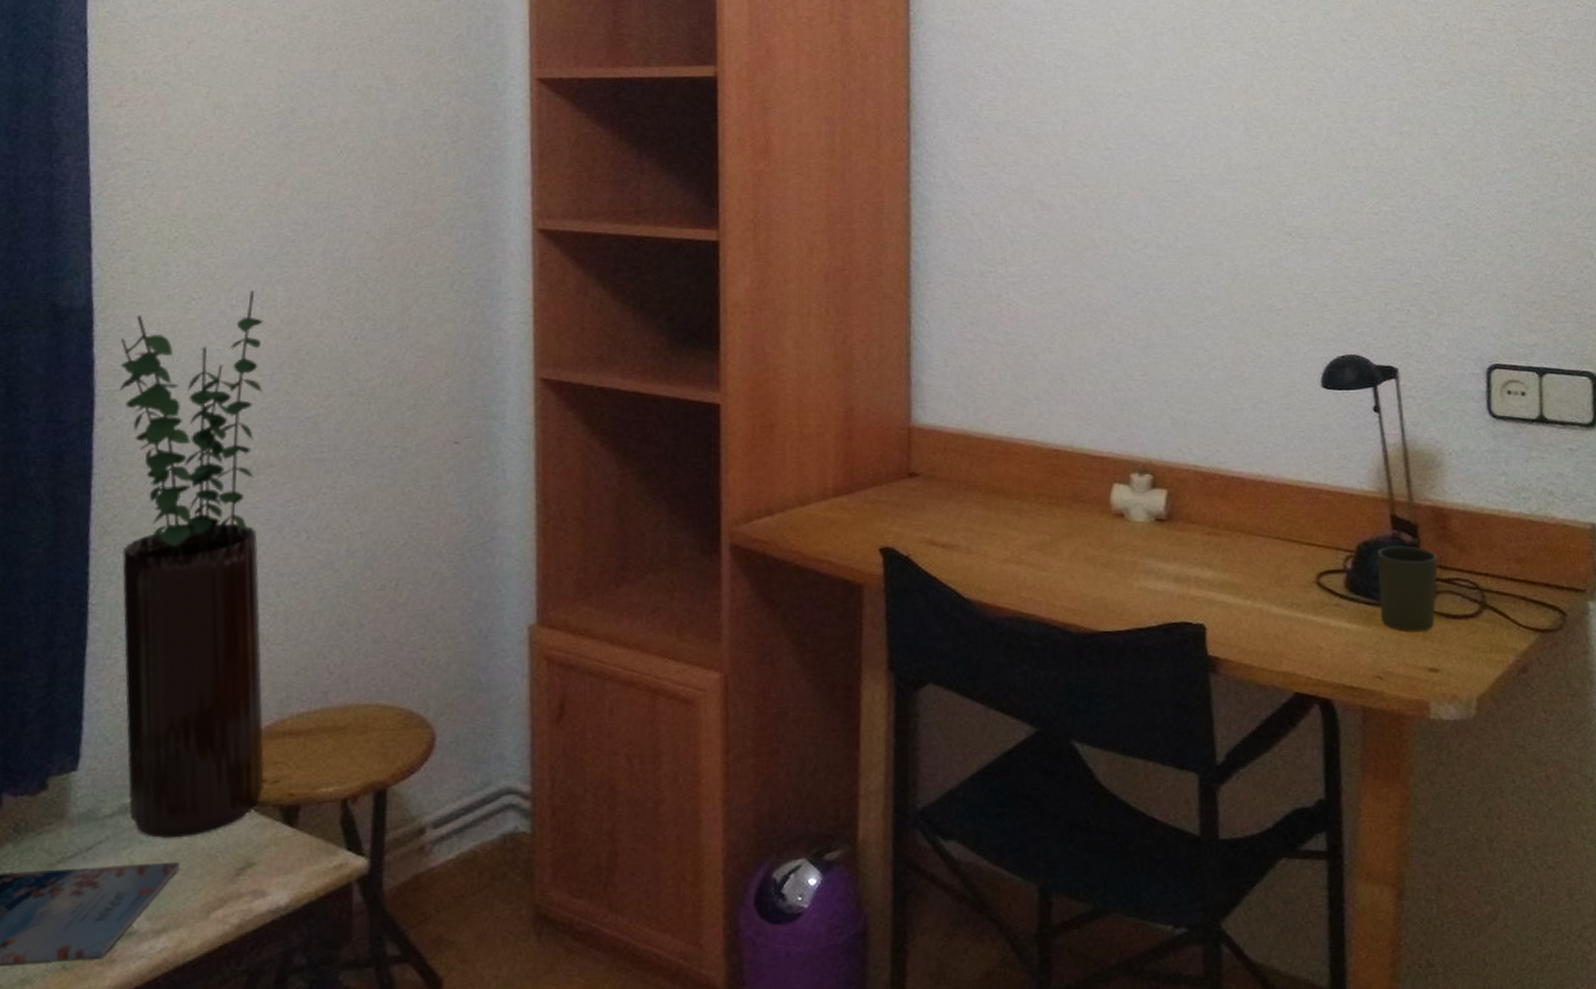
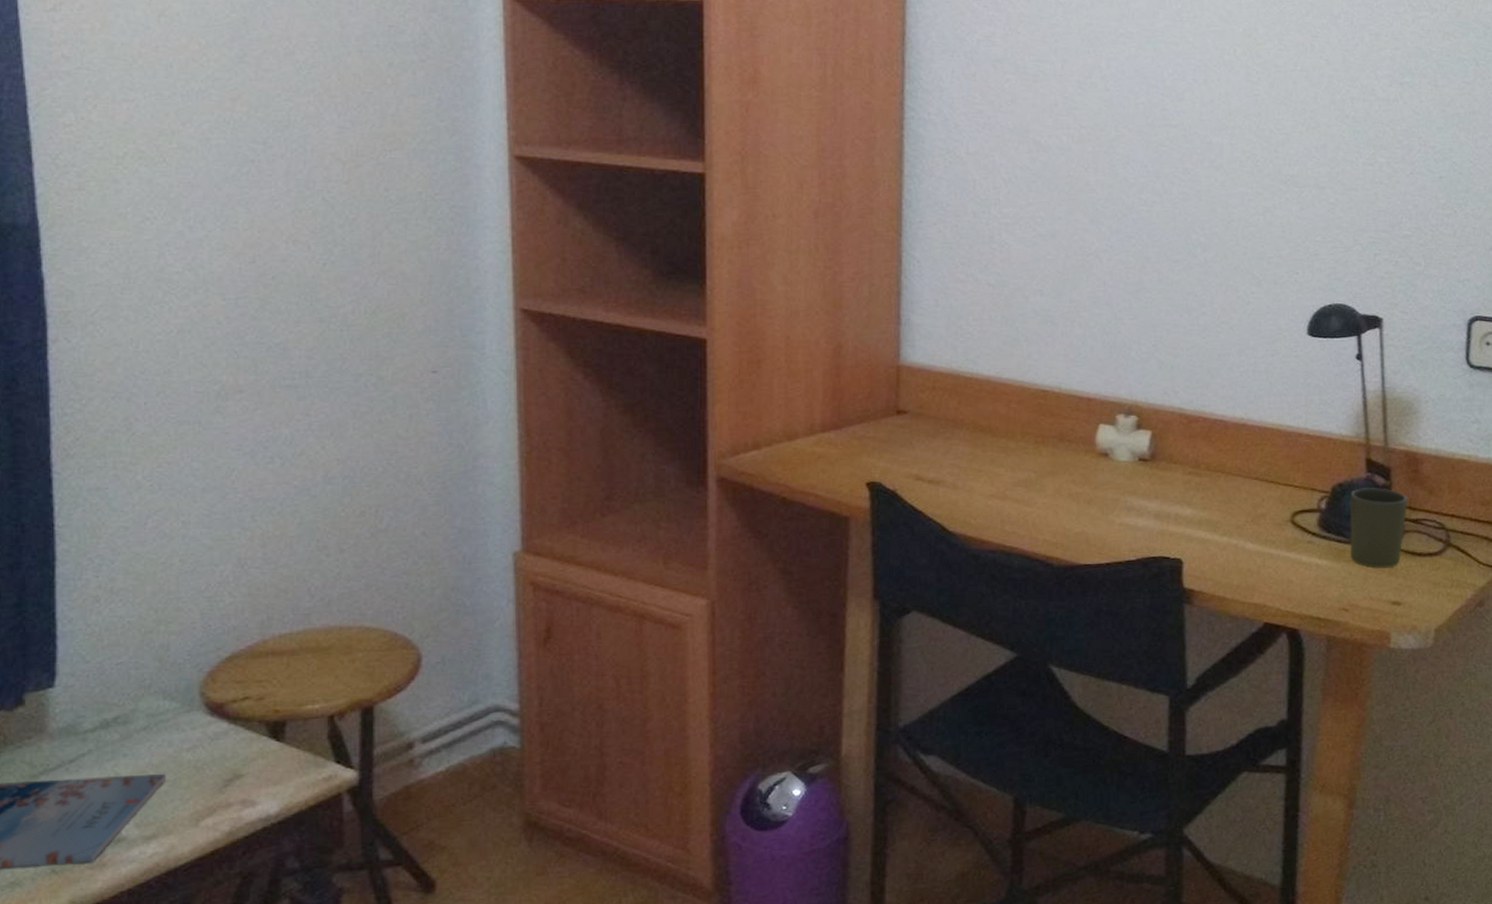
vase: present [119,290,265,839] -> none [70,210,248,752]

